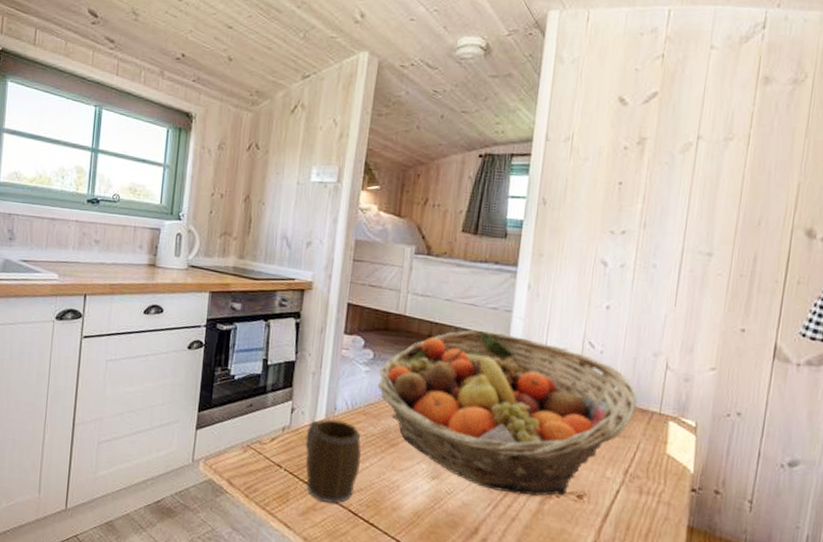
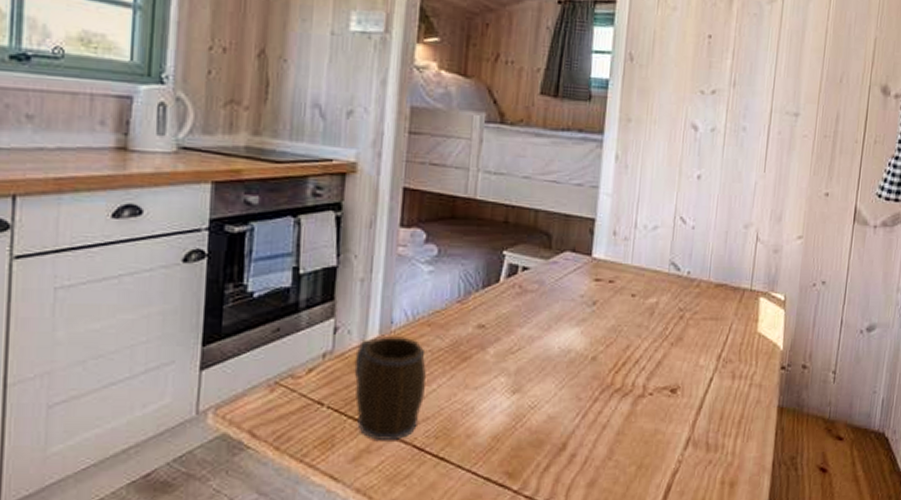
fruit basket: present [378,329,638,496] -> none [445,211,729,398]

